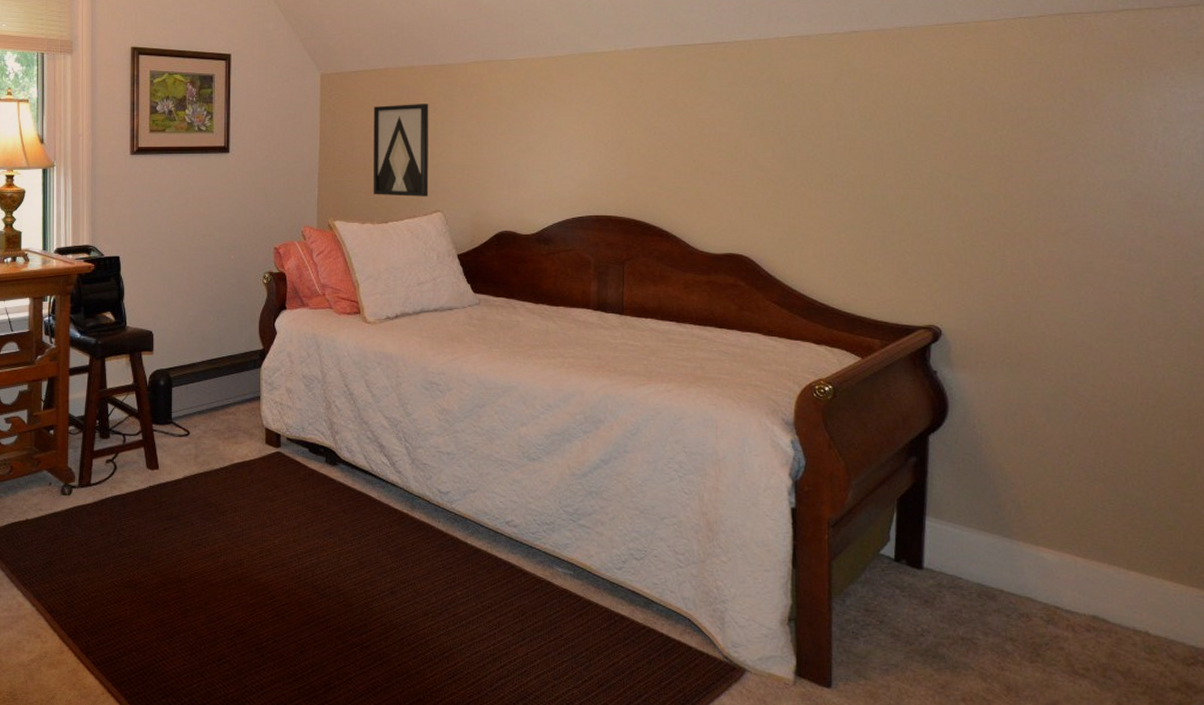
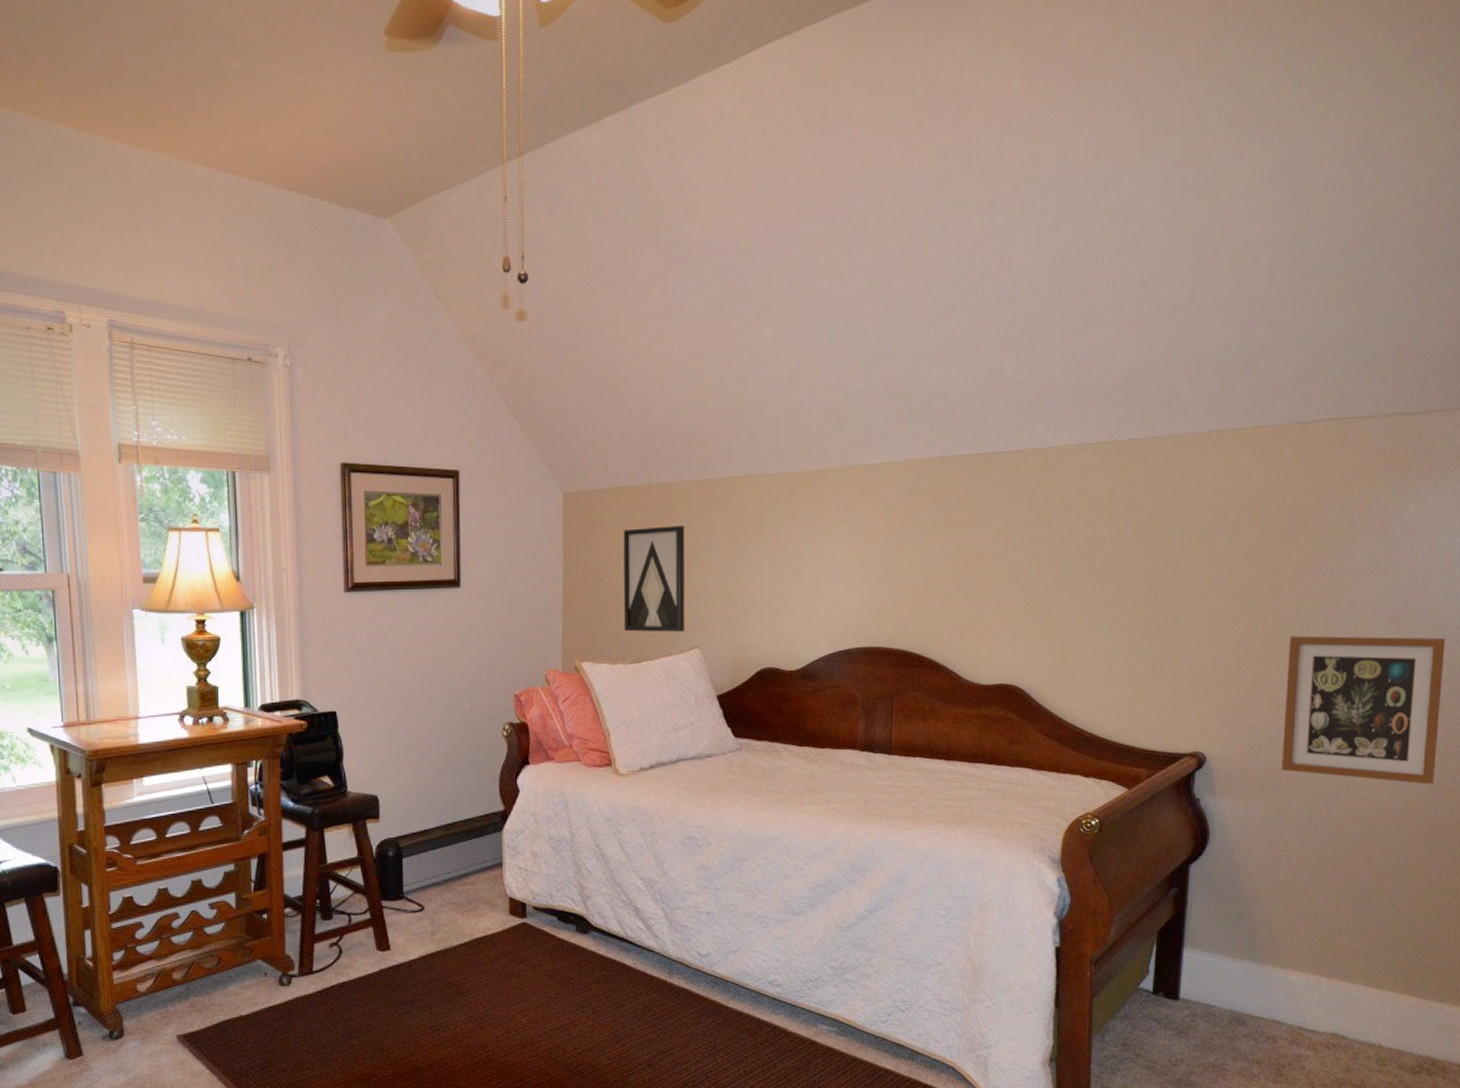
picture frame: none [1022,217,1194,368] -> present [1282,635,1445,784]

